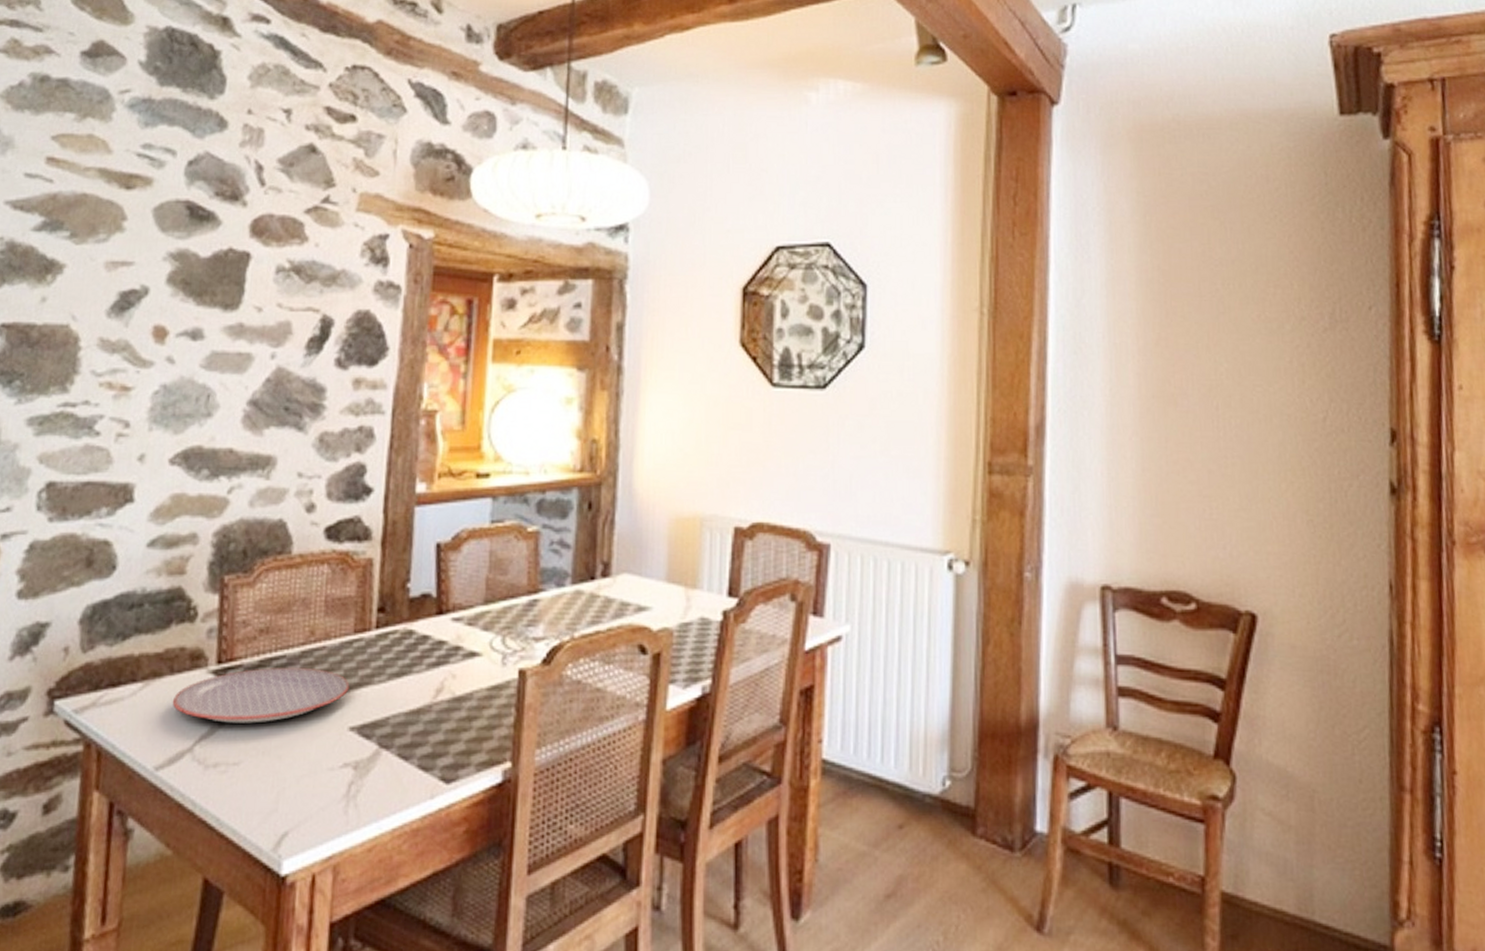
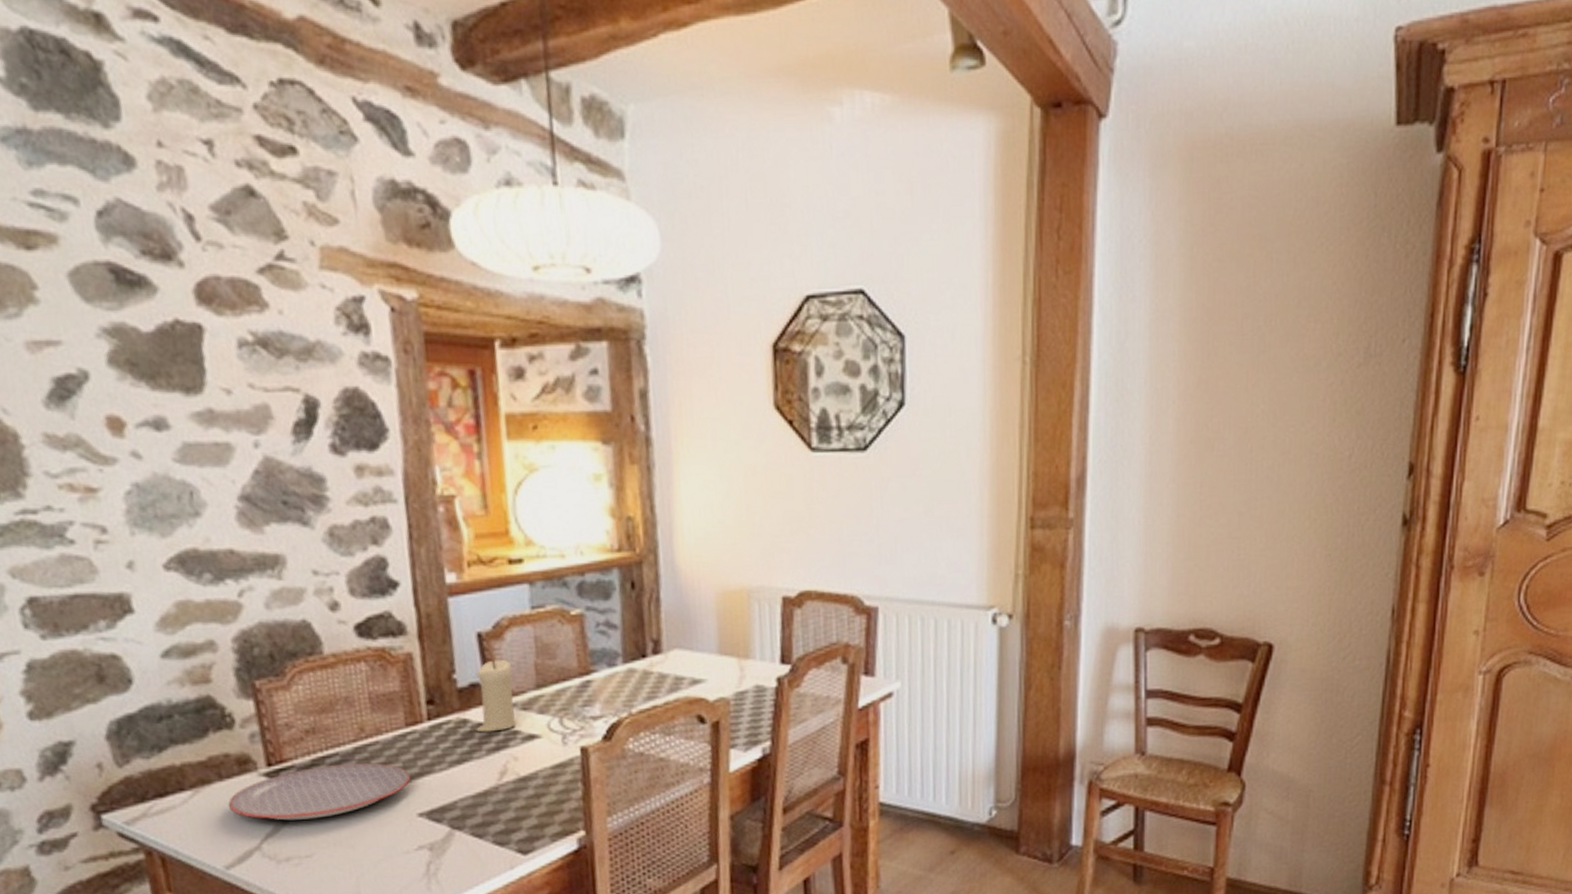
candle: none [420,571,463,646] -> present [476,660,516,732]

